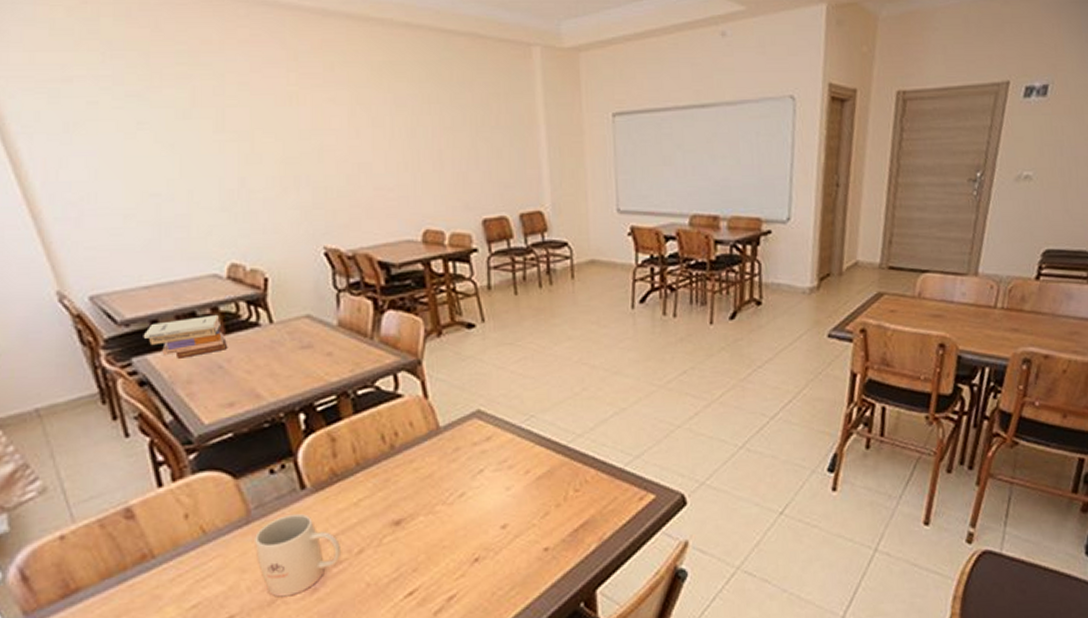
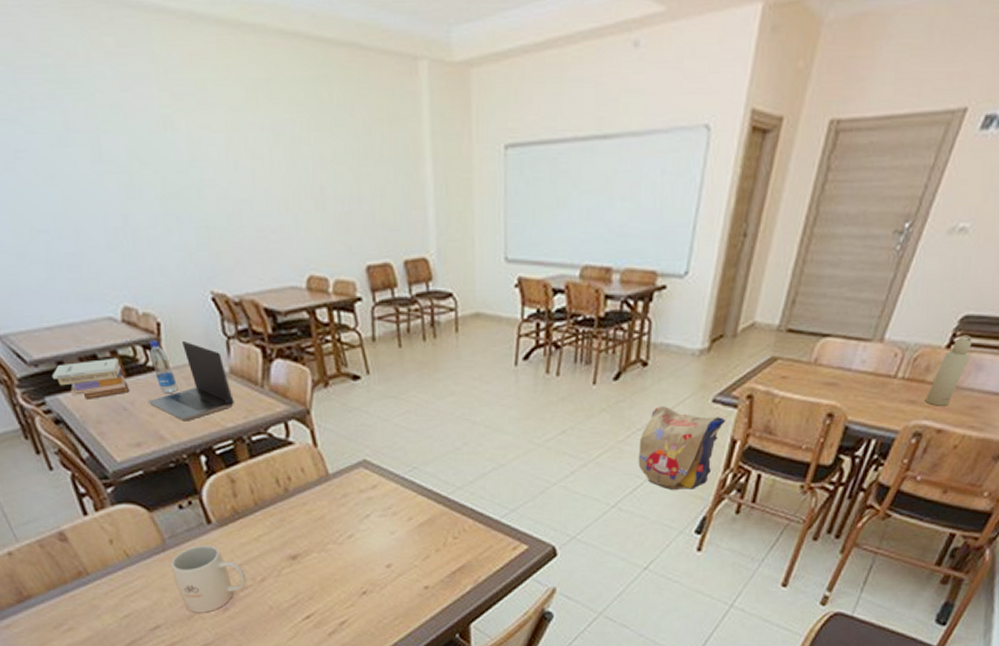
laptop computer: none [246,296,340,376] -> present [147,341,234,420]
bottle: none [254,296,281,350] -> present [149,340,178,394]
backpack: none [761,343,844,427] -> present [638,406,726,490]
bottle: none [1027,267,1059,333] -> present [925,335,973,406]

